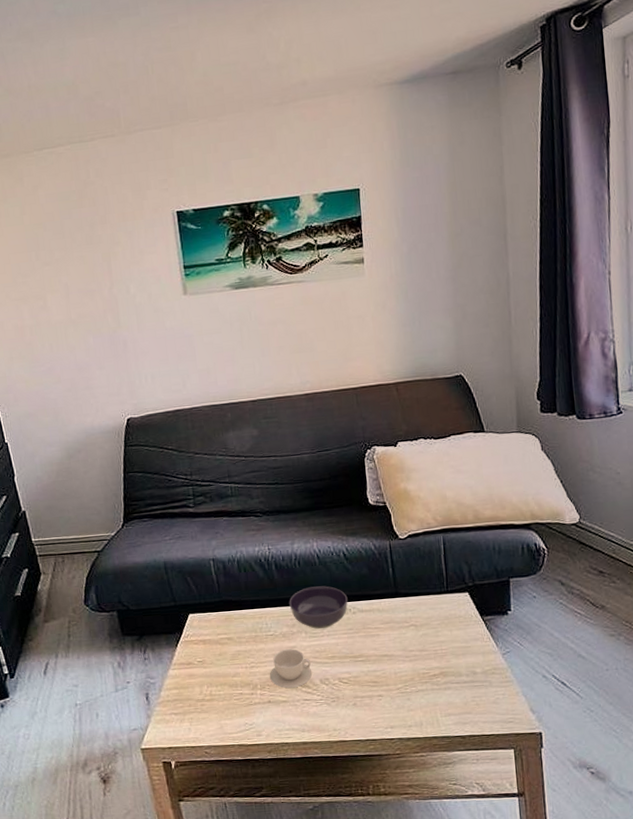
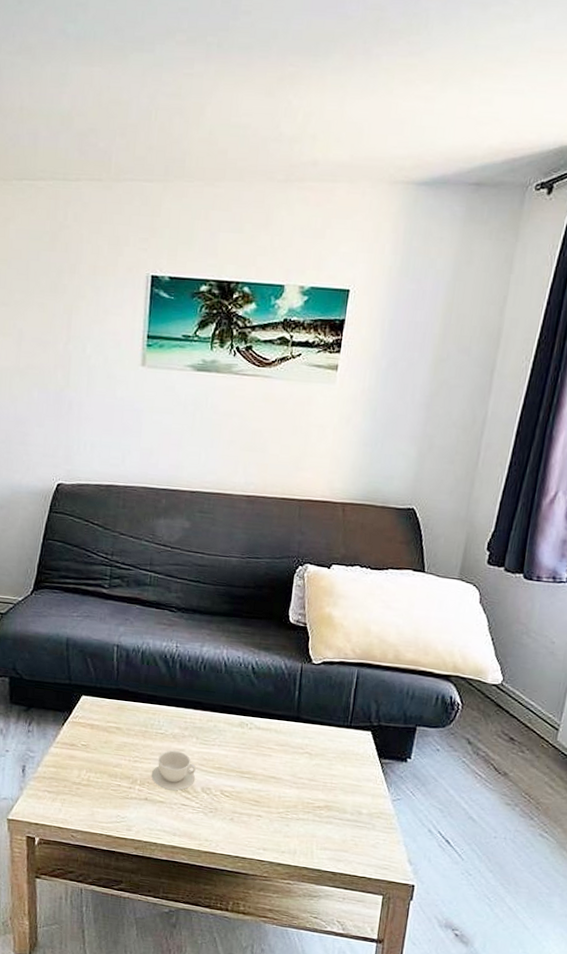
bowl: present [289,586,348,630] -> none [186,693,247,739]

